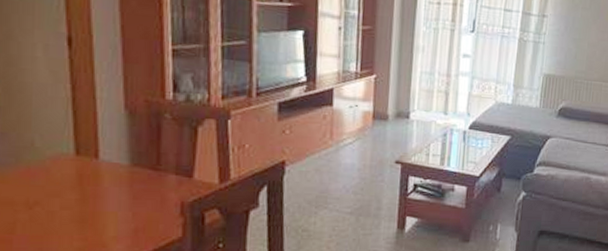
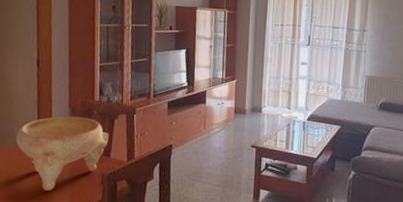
decorative bowl: none [38,121,190,228] -> present [16,116,109,192]

